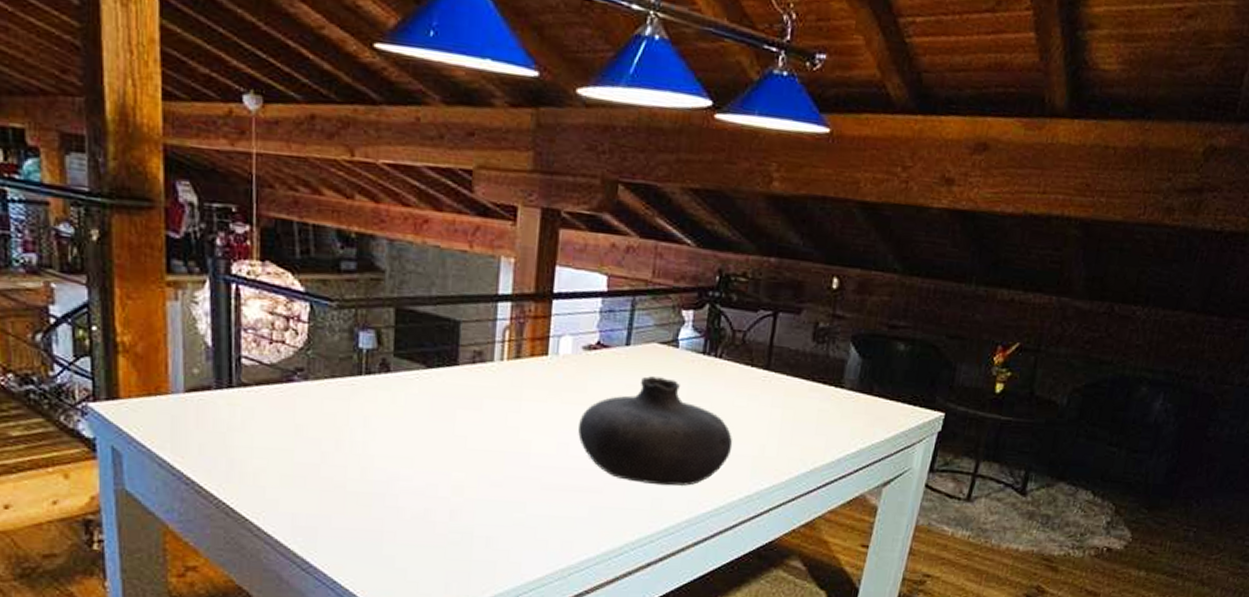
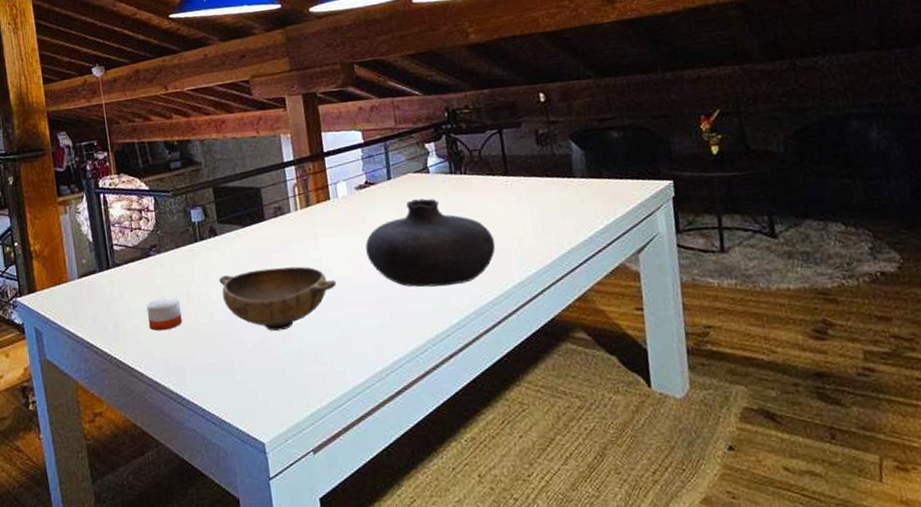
candle: none [277,438,325,480] -> present [146,297,182,331]
bowl: none [382,425,534,505] -> present [219,266,337,332]

